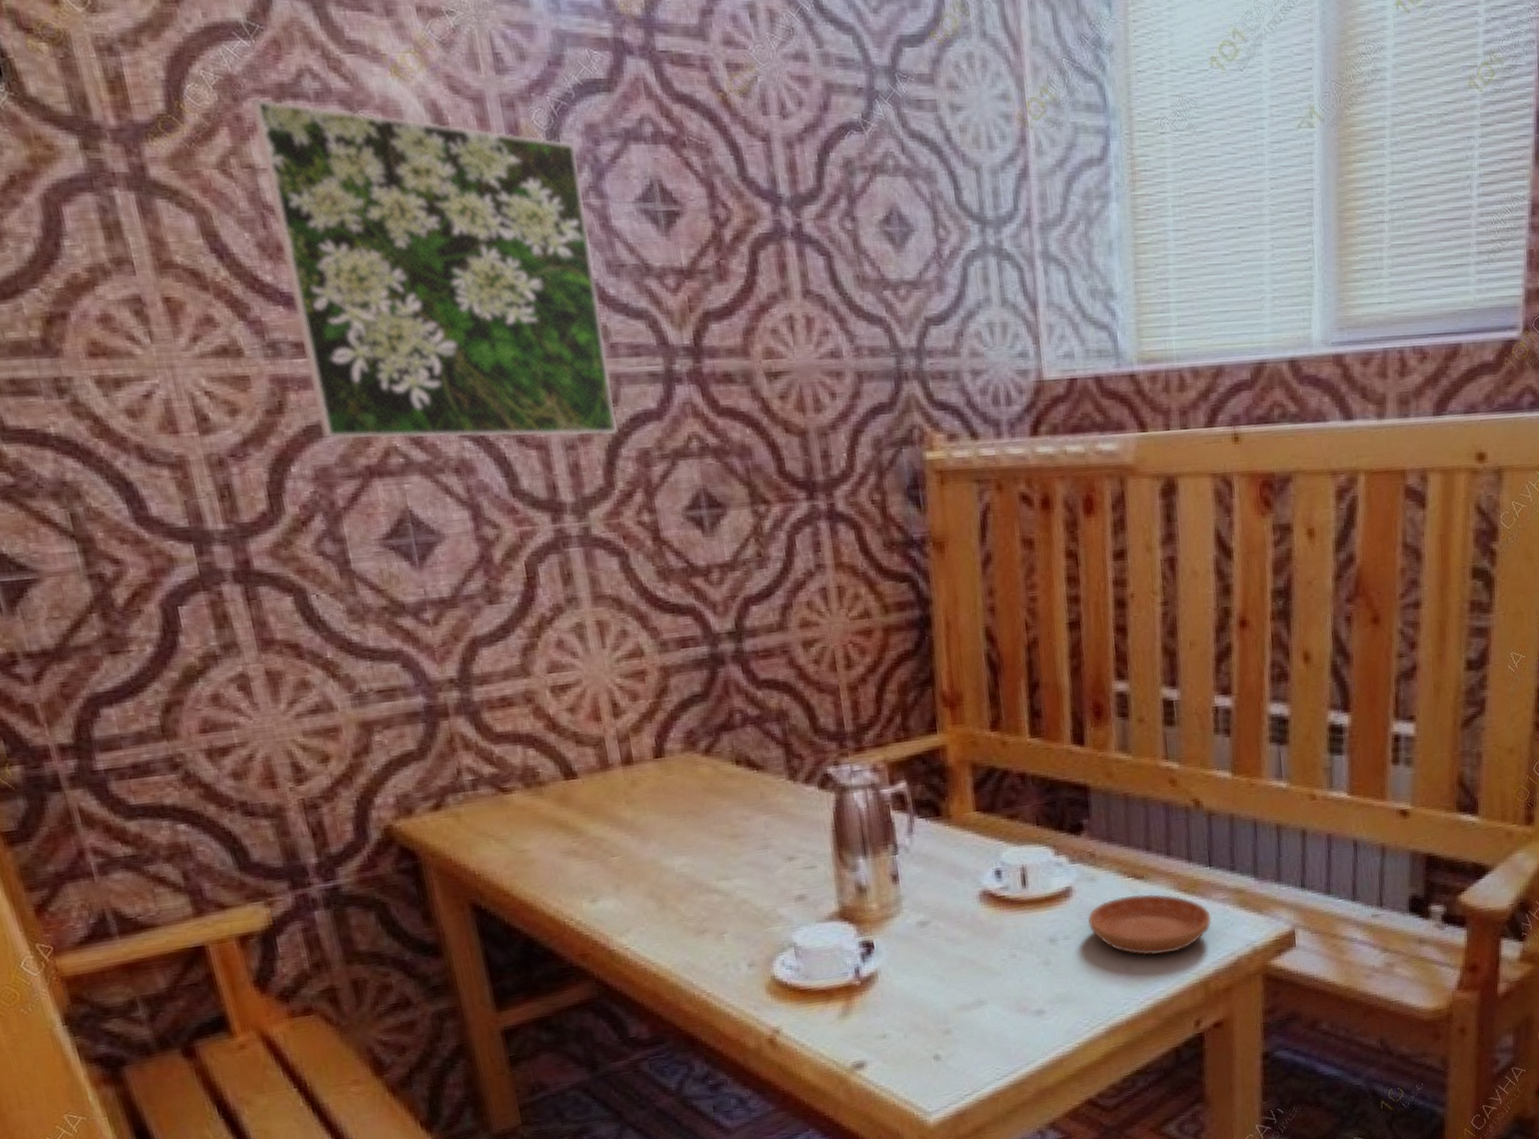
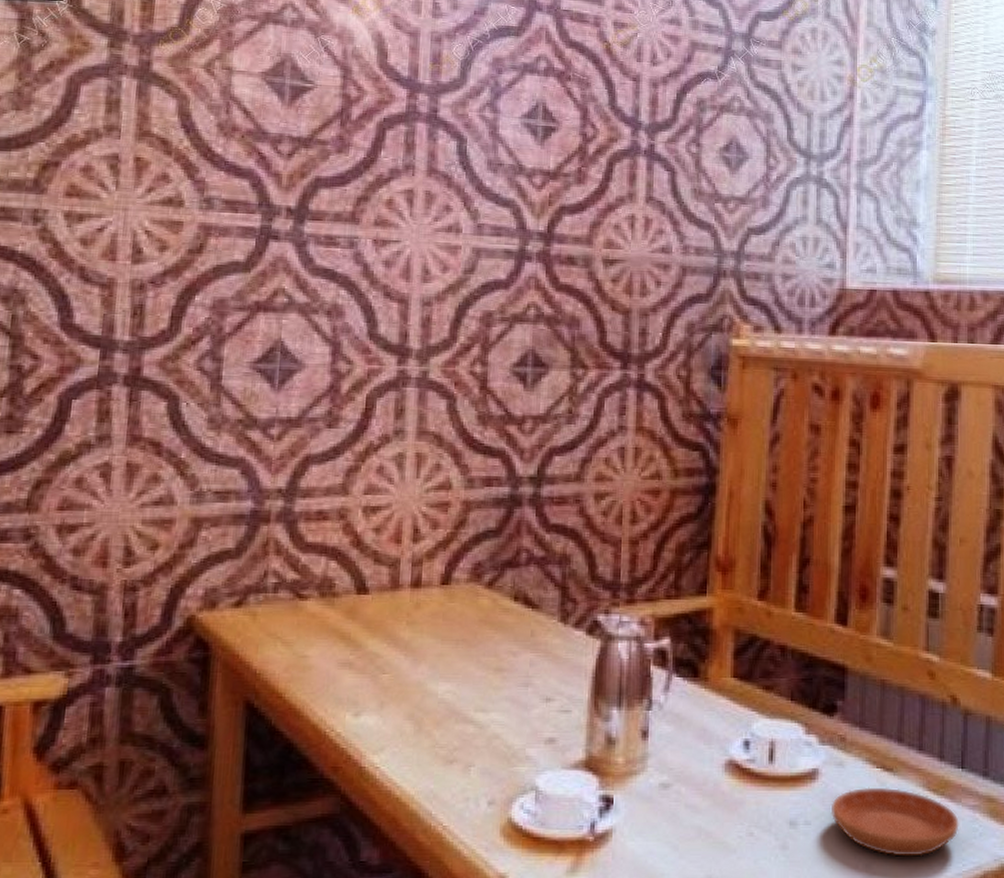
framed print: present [250,98,617,440] -> none [227,21,481,298]

